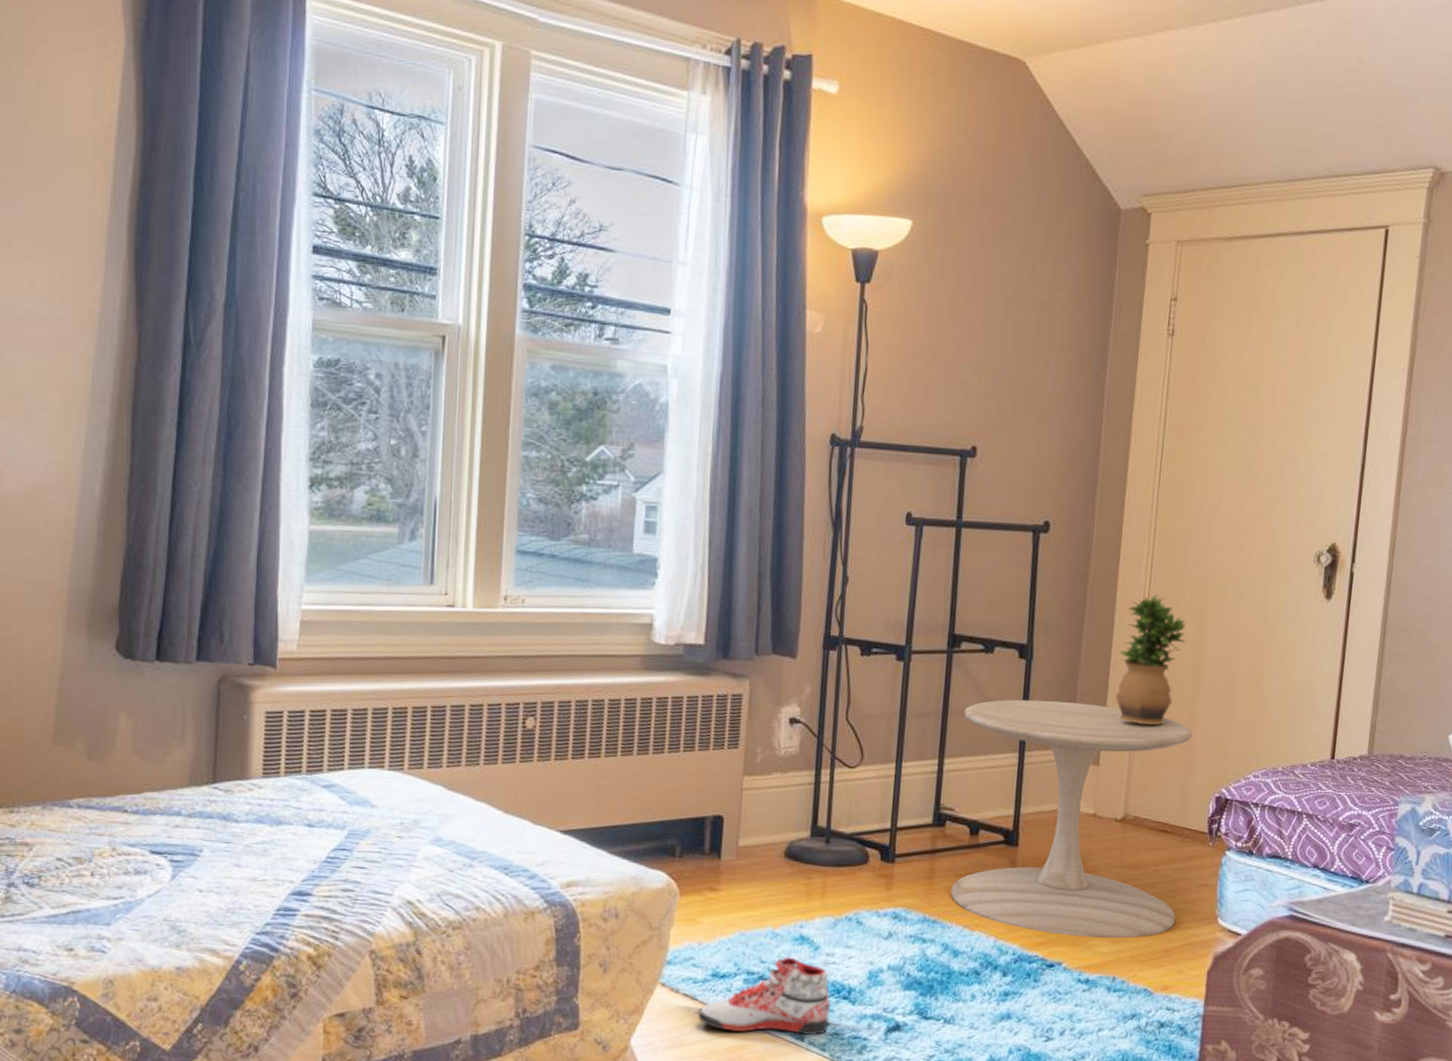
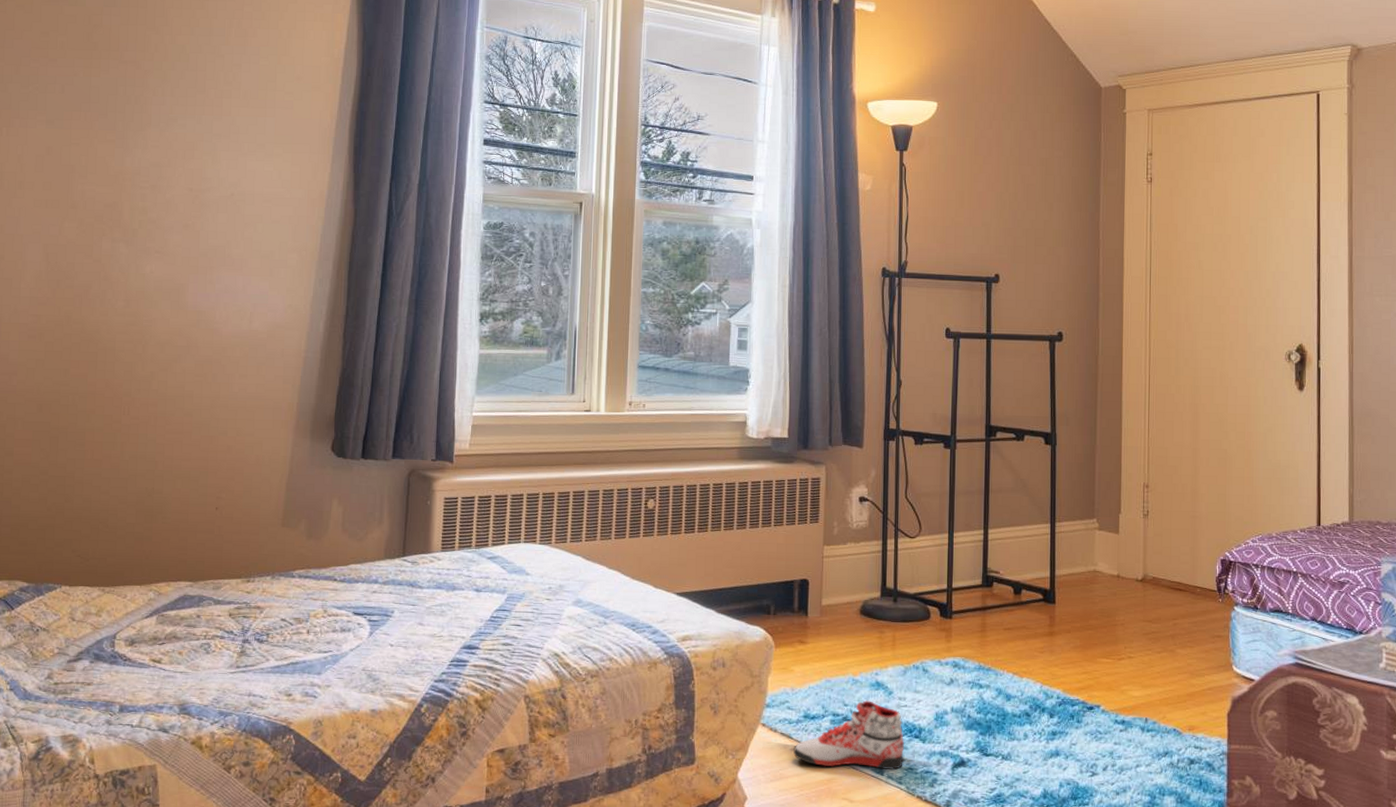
side table: present [950,699,1192,938] -> none [1001,478,1196,684]
potted plant: present [1115,594,1186,724] -> none [1128,389,1184,498]

